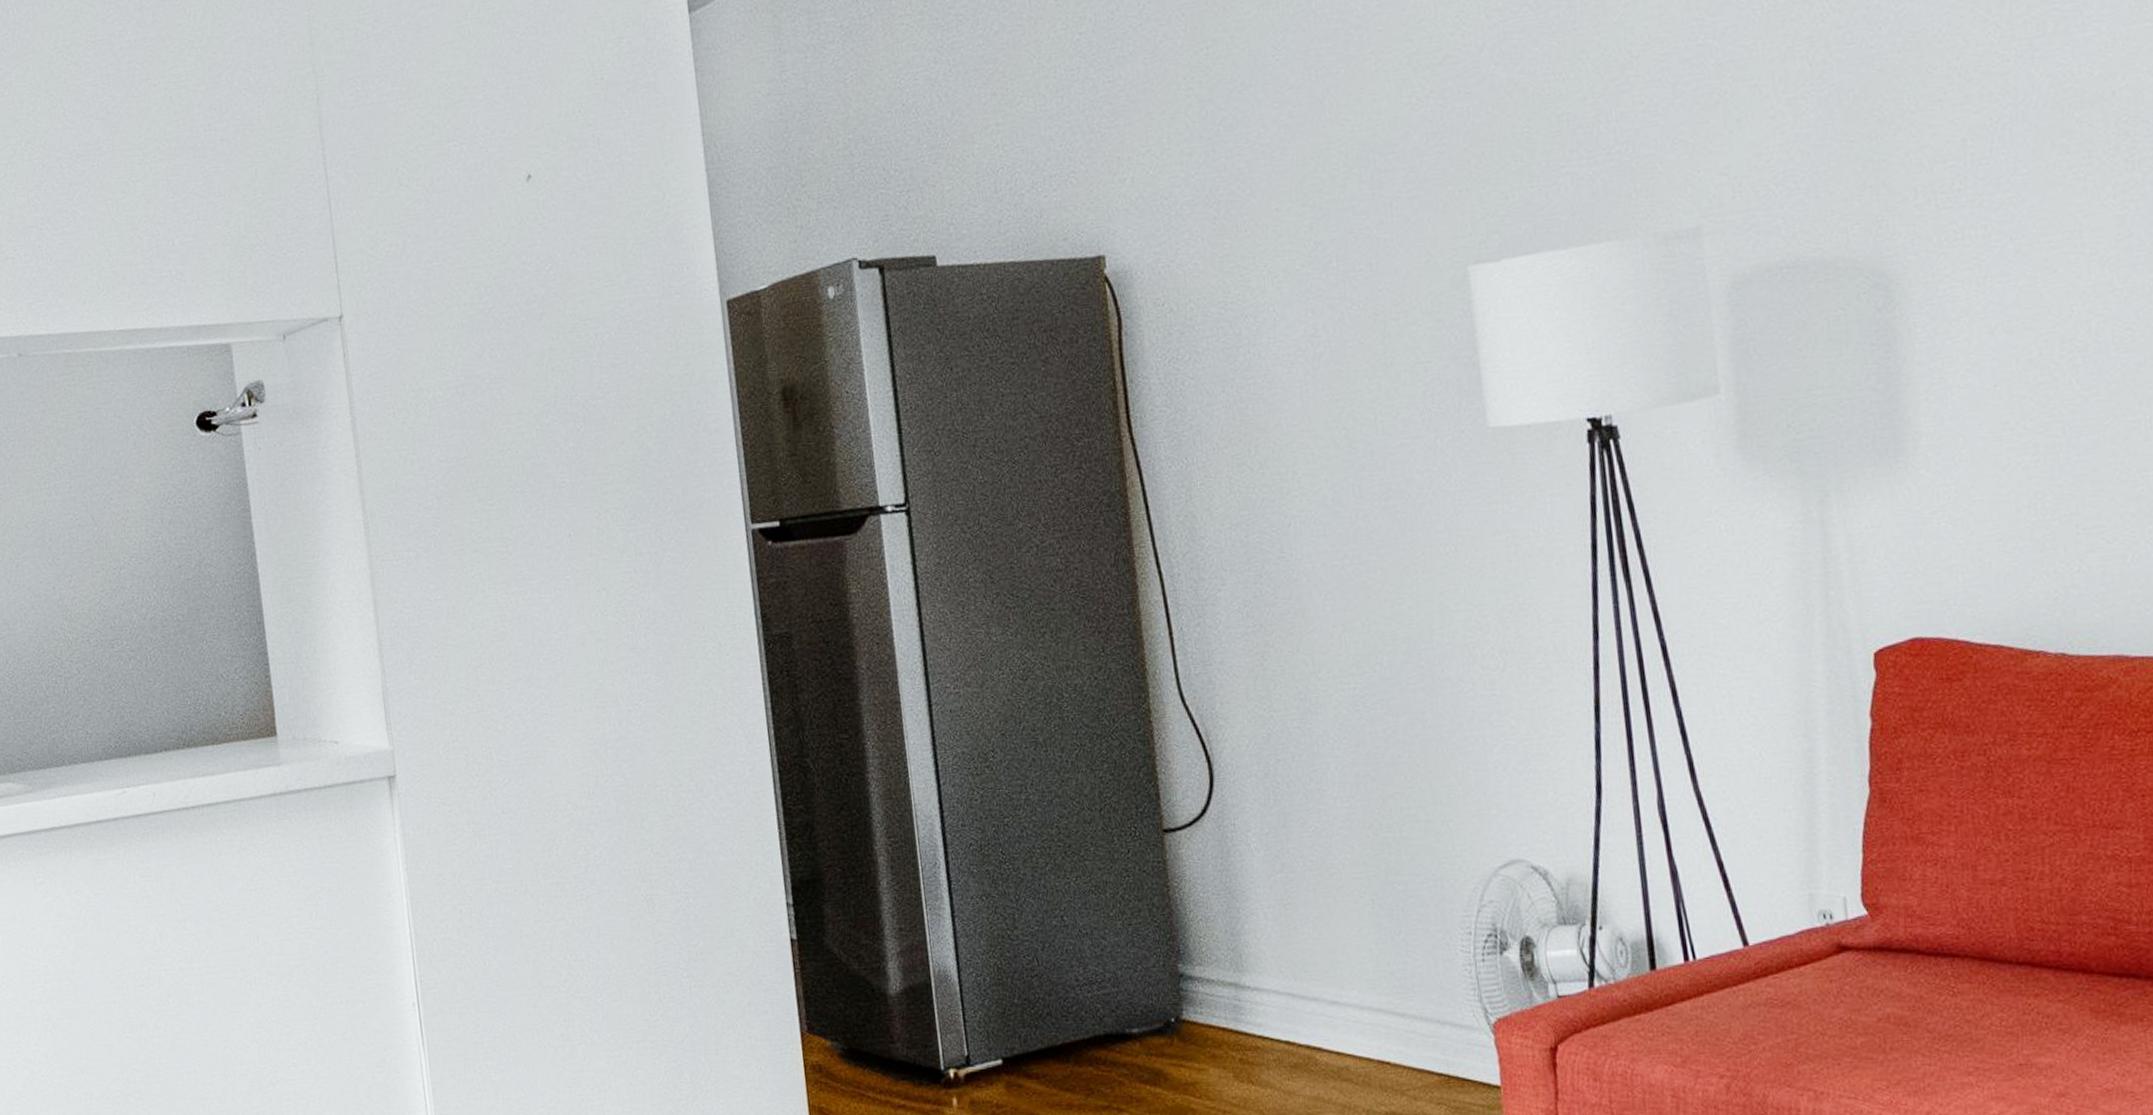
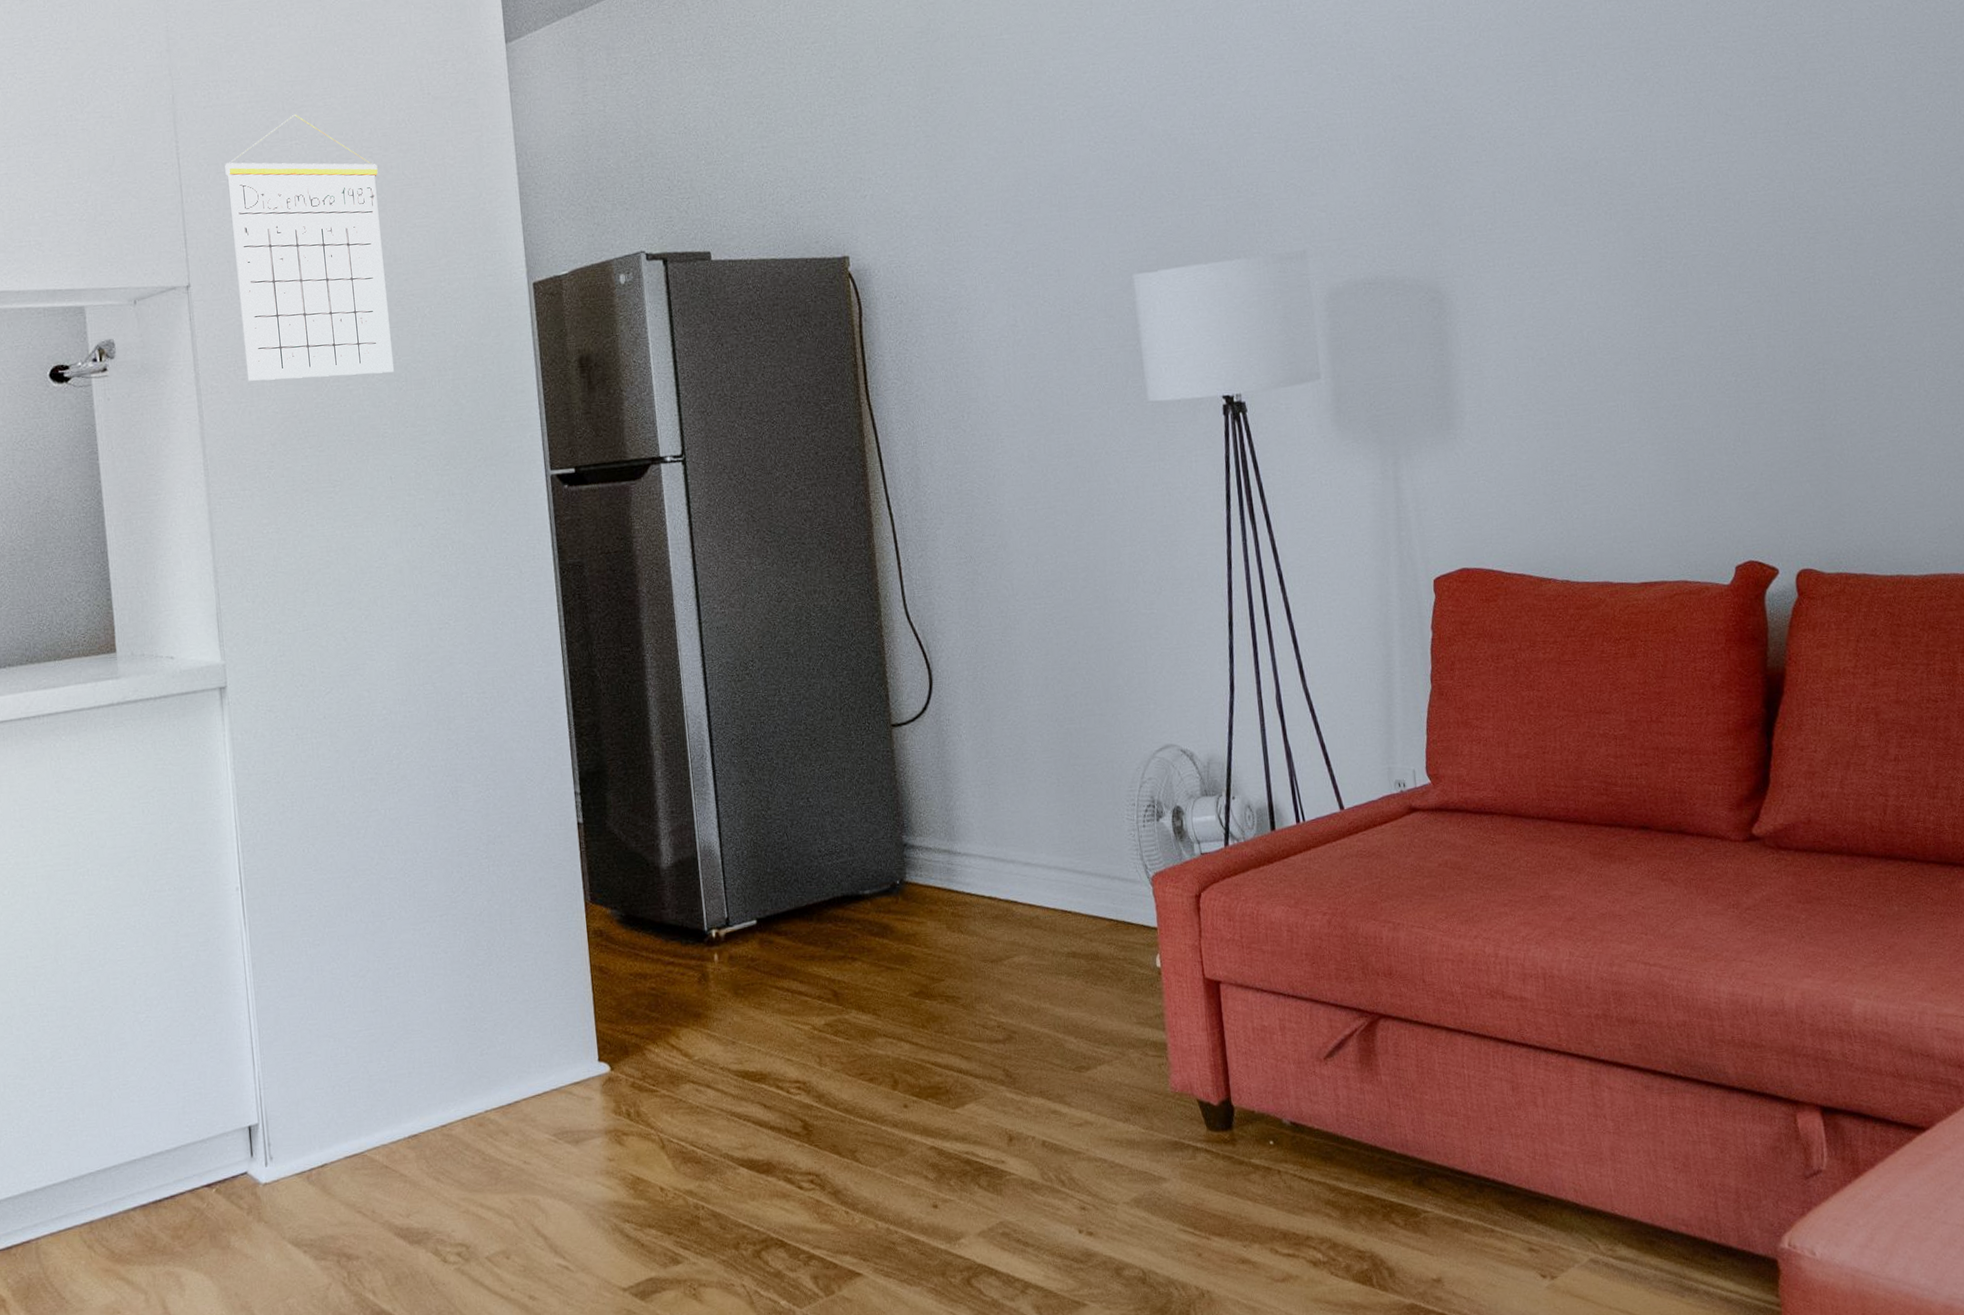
calendar: none [376,110,570,425] -> present [225,114,394,381]

